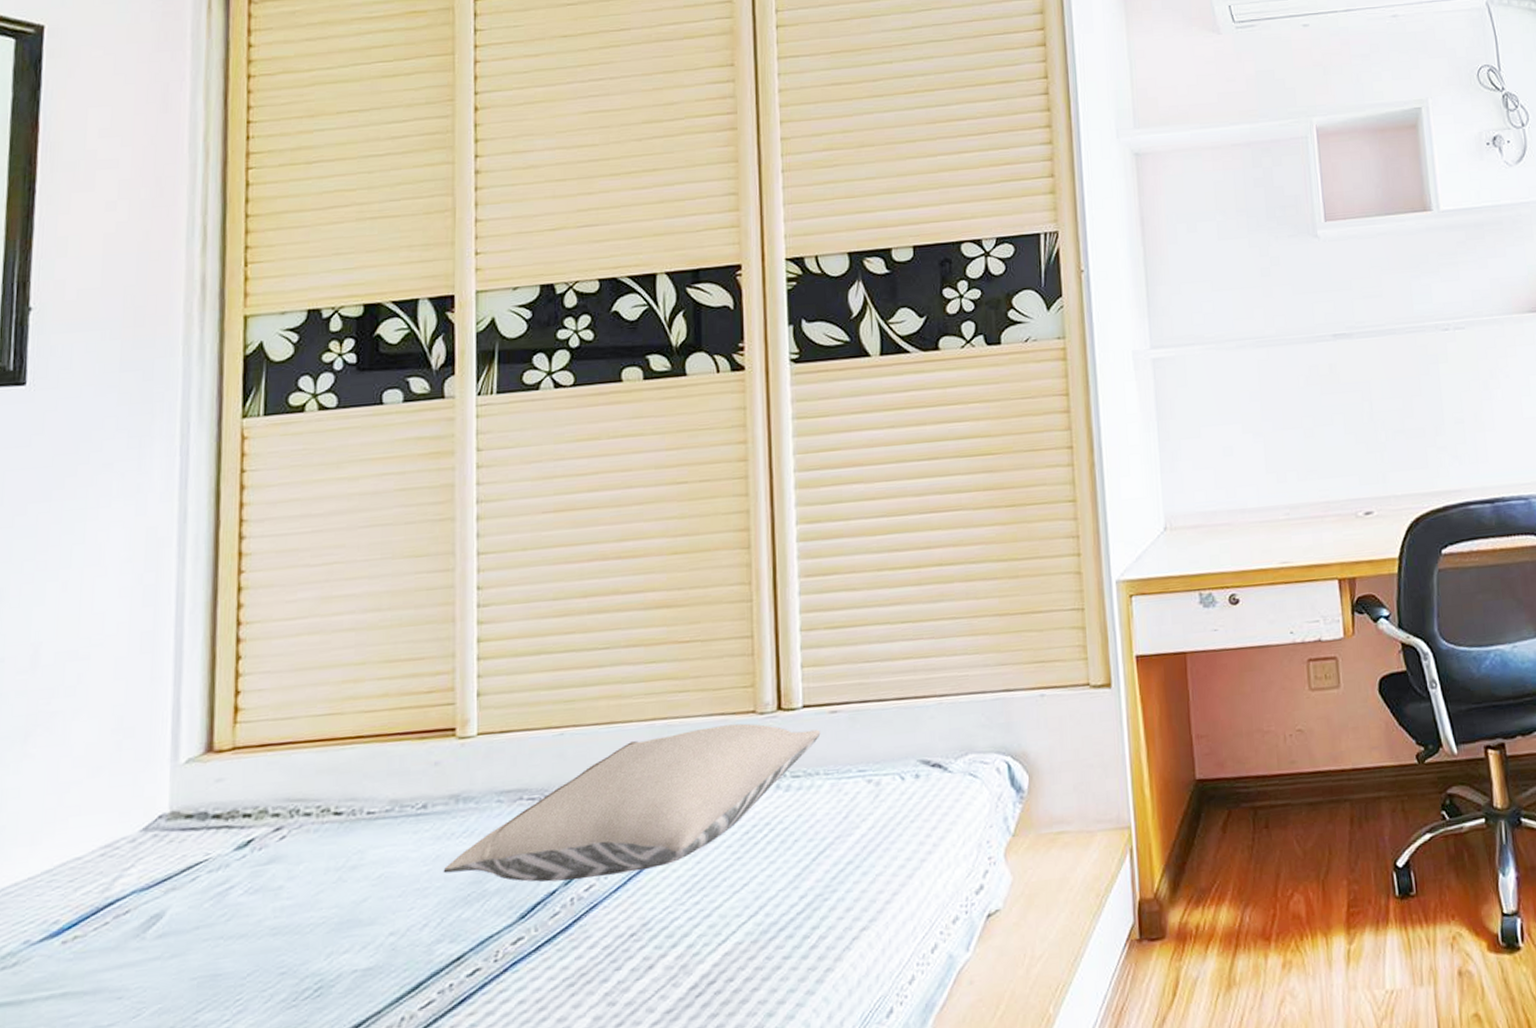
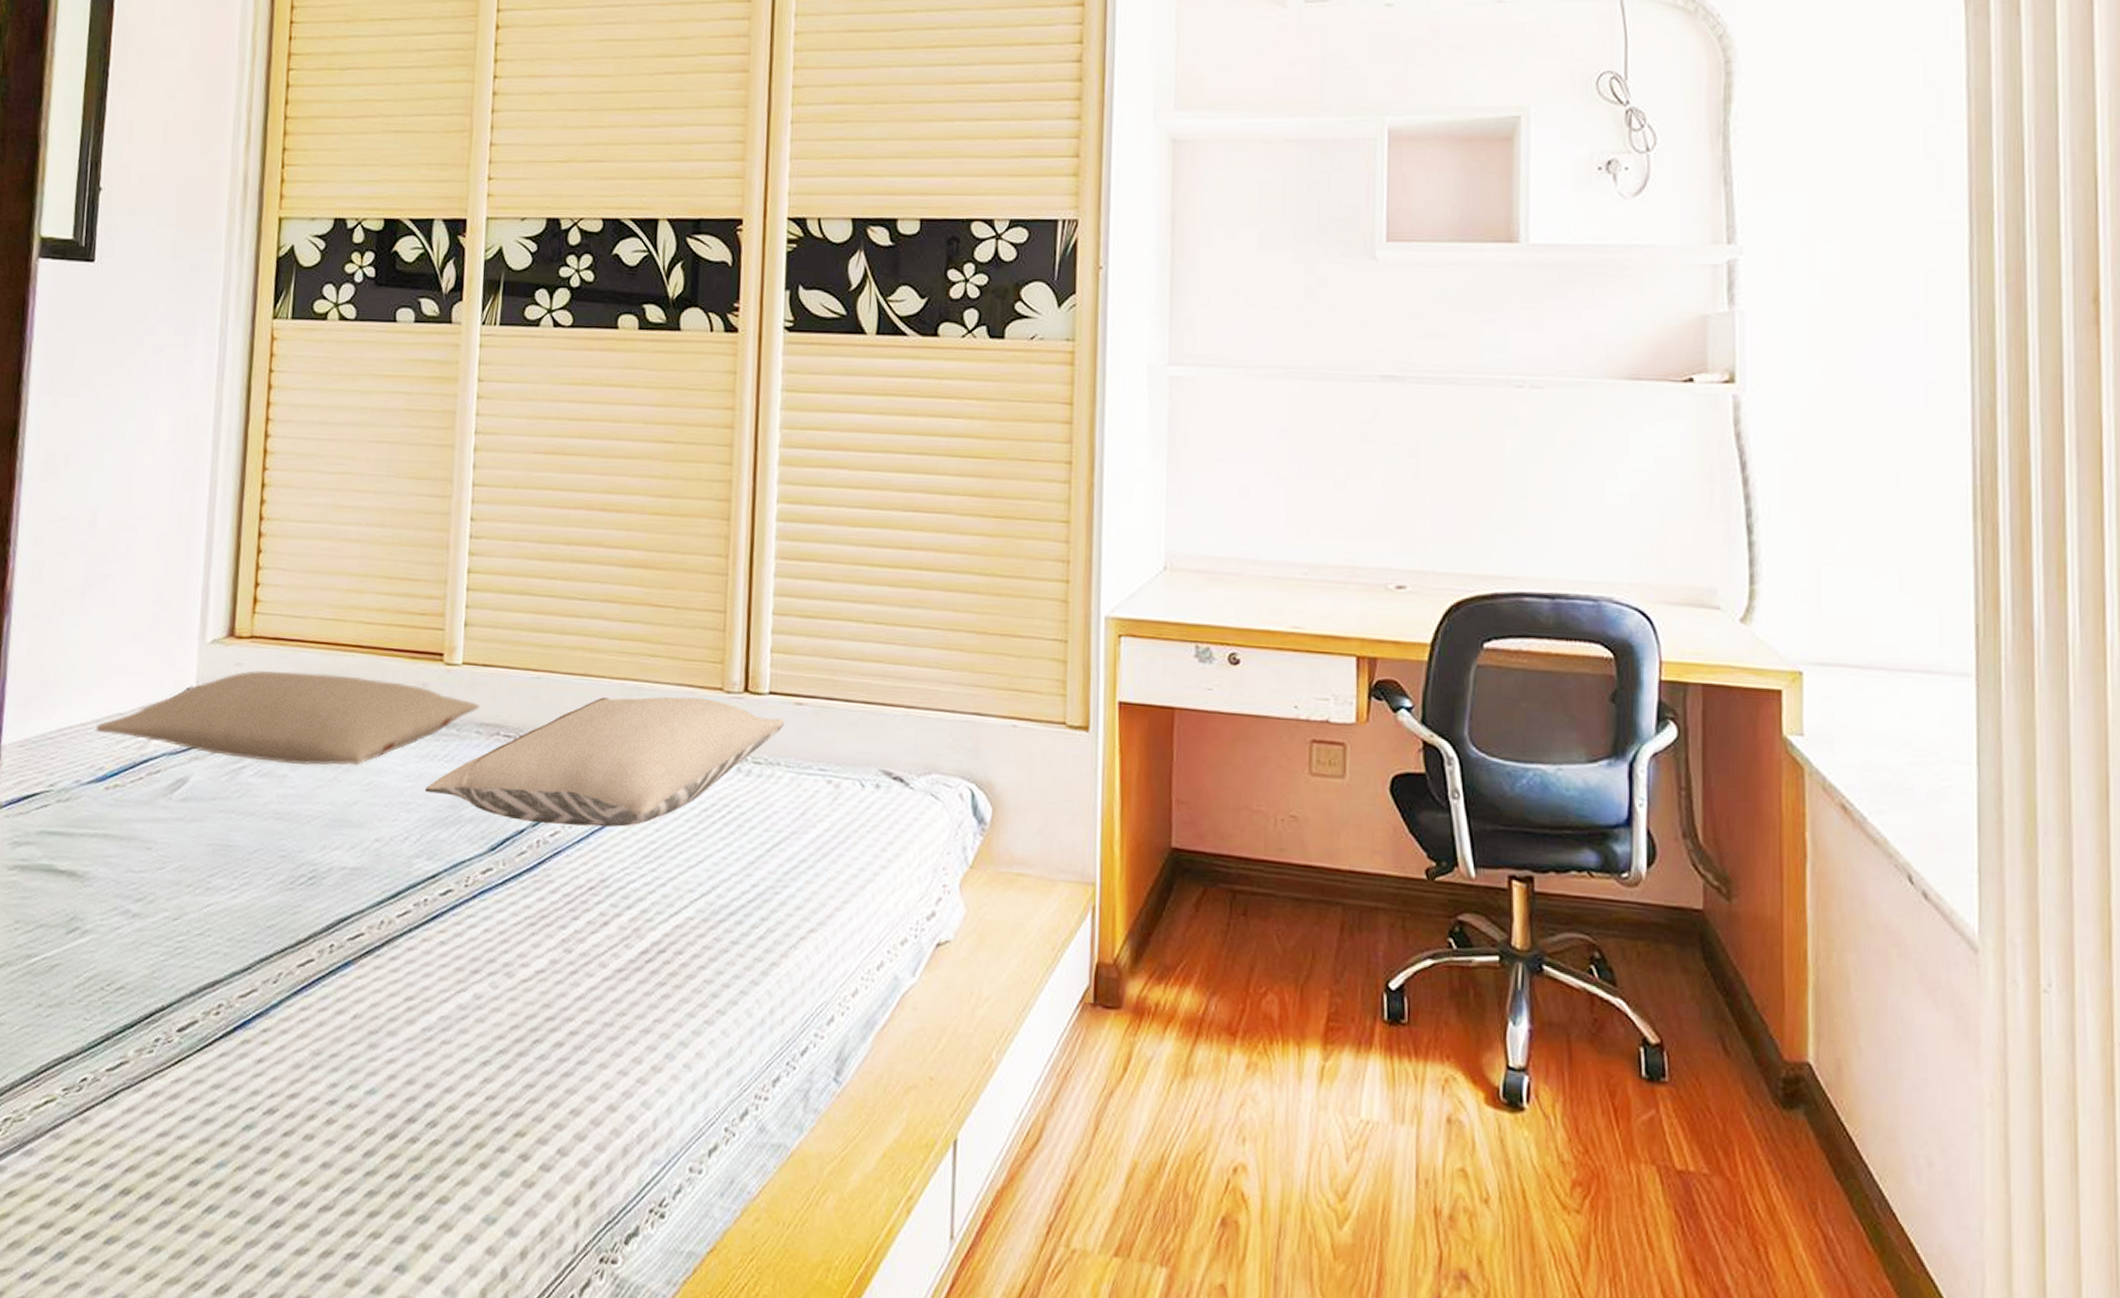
pillow: none [48,765,499,884] -> present [96,670,480,766]

